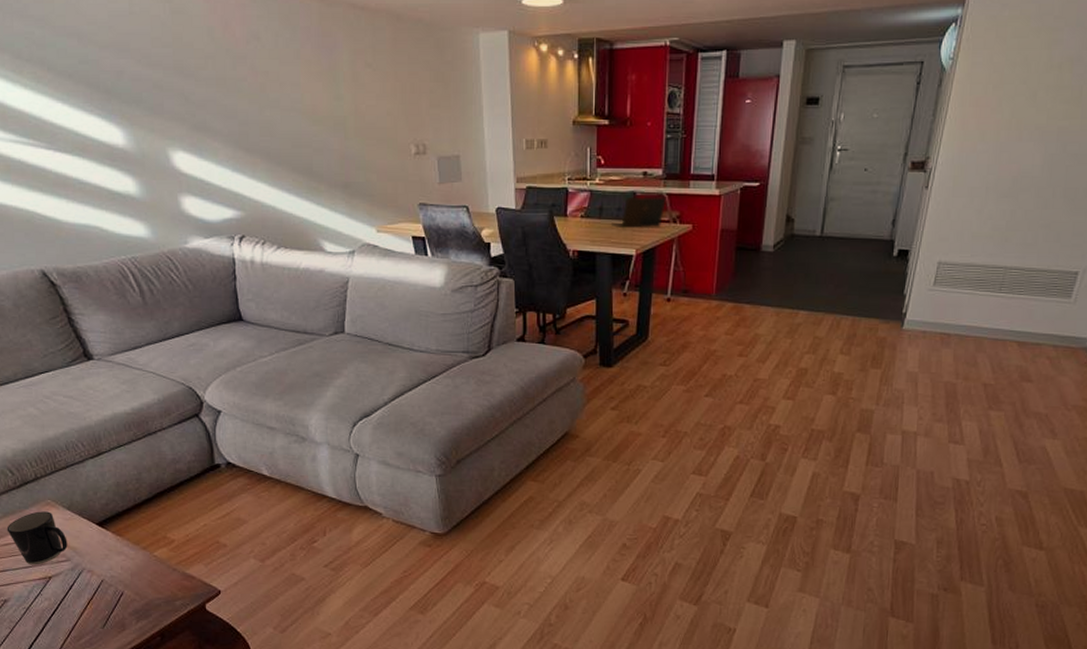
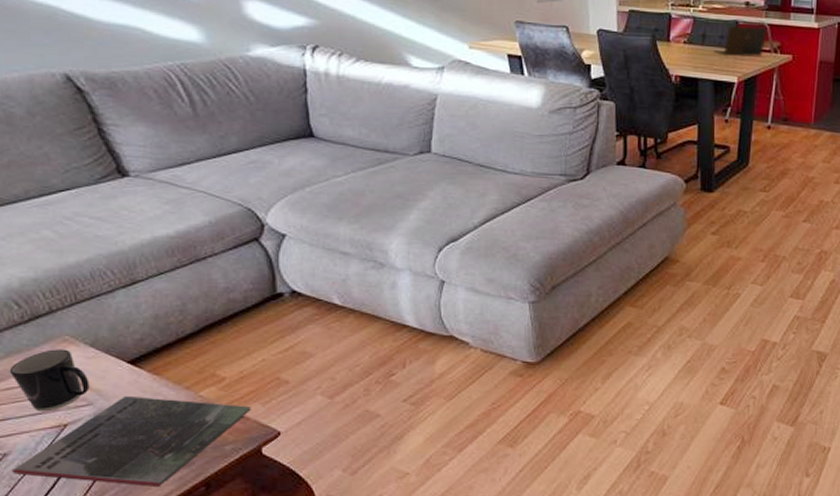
magazine: none [11,553,196,634] -> present [12,395,251,487]

